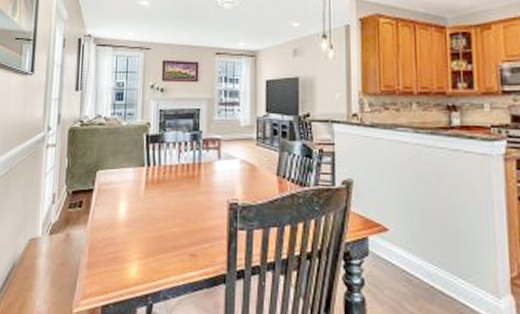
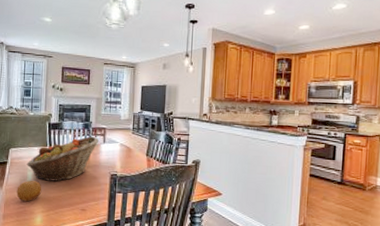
fruit: none [105,213,138,245] -> present [16,180,42,202]
fruit basket: none [118,150,212,215] -> present [27,136,99,182]

